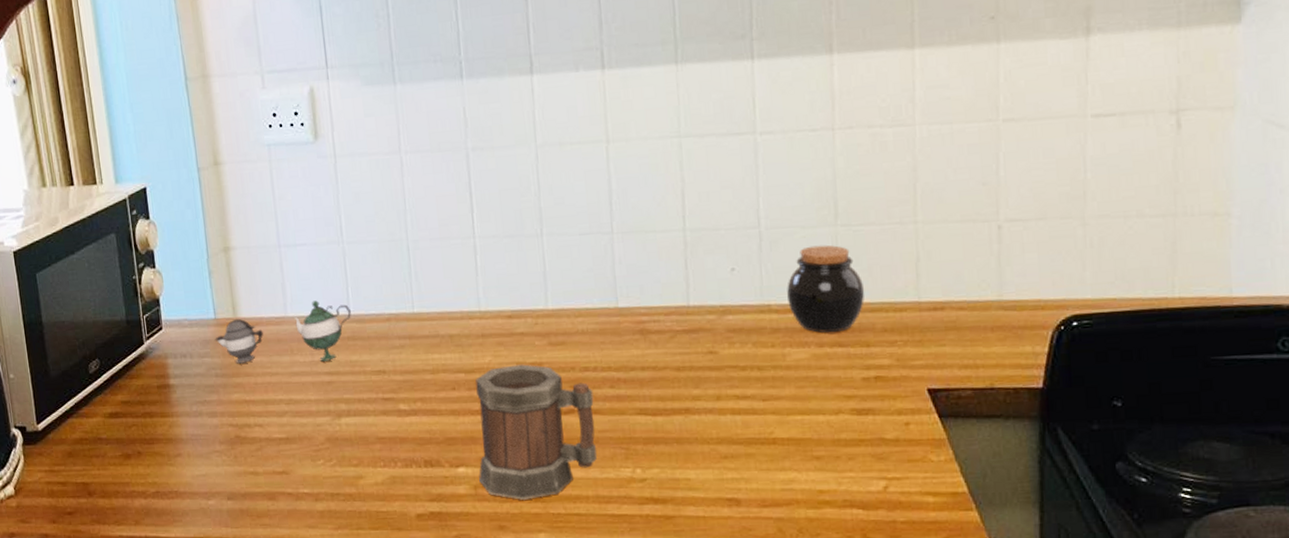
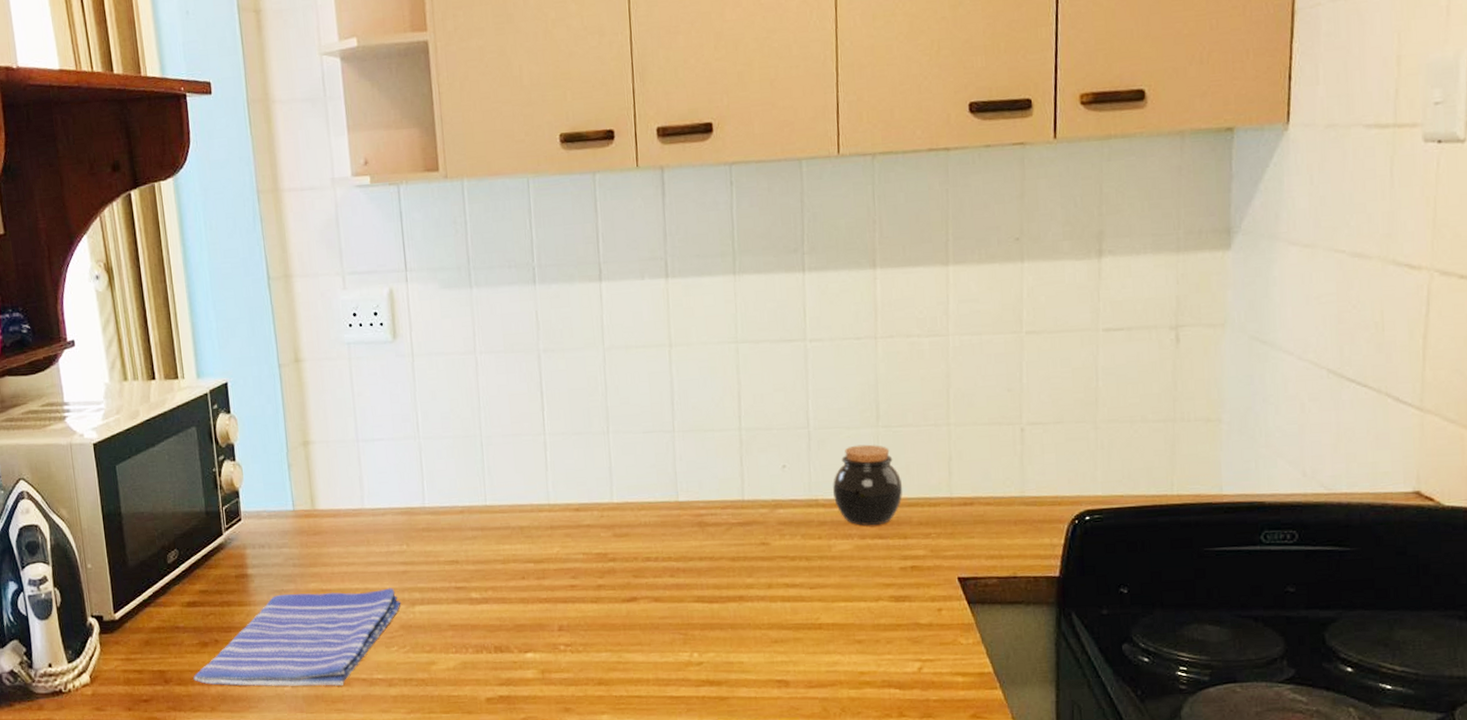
dish towel: none [116,399,327,500] -> present [193,588,401,687]
teapot: present [215,300,351,364] -> none [293,493,426,554]
mug: present [475,364,597,500] -> none [544,554,657,683]

